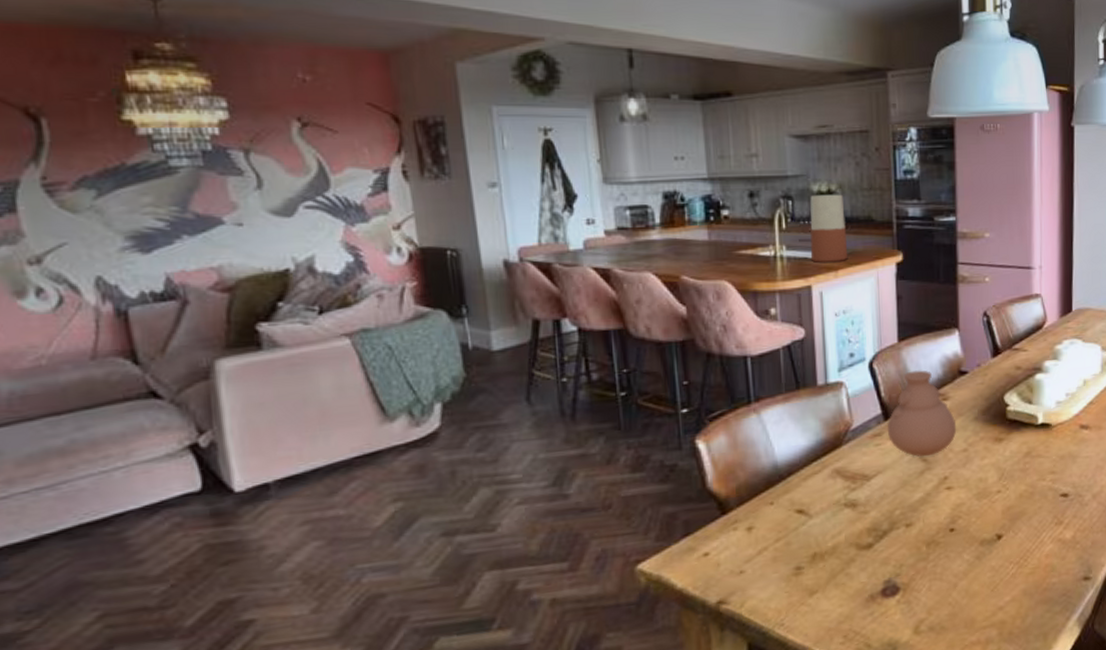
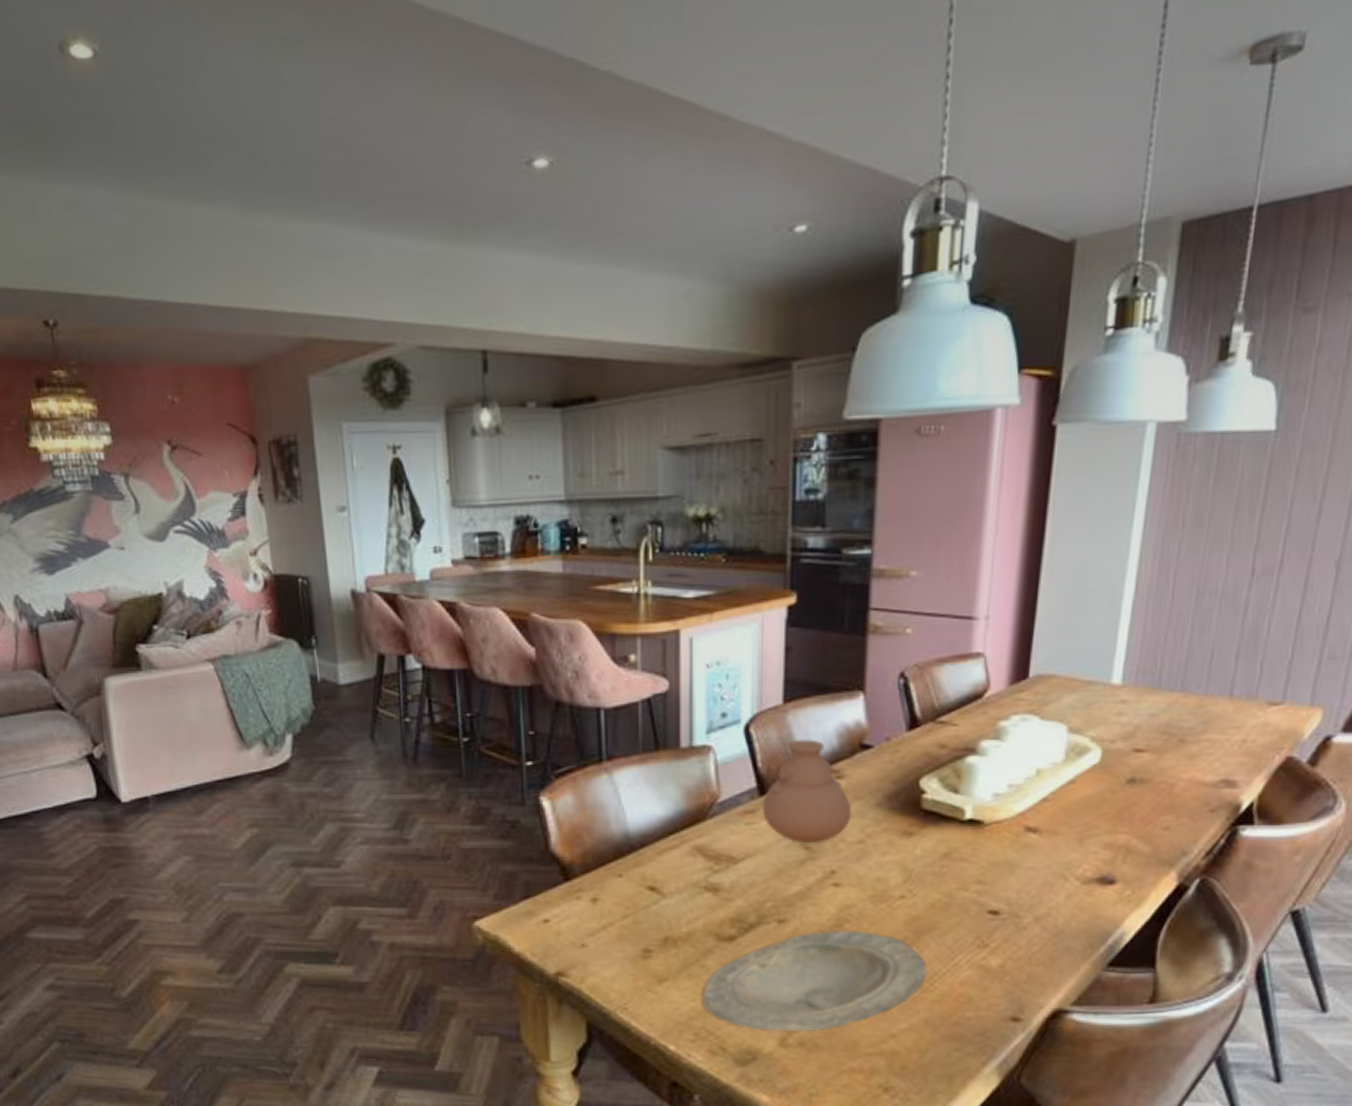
vase: present [810,194,848,264] -> none [680,519,727,604]
plate: none [848,524,1021,624] -> present [702,930,927,1033]

